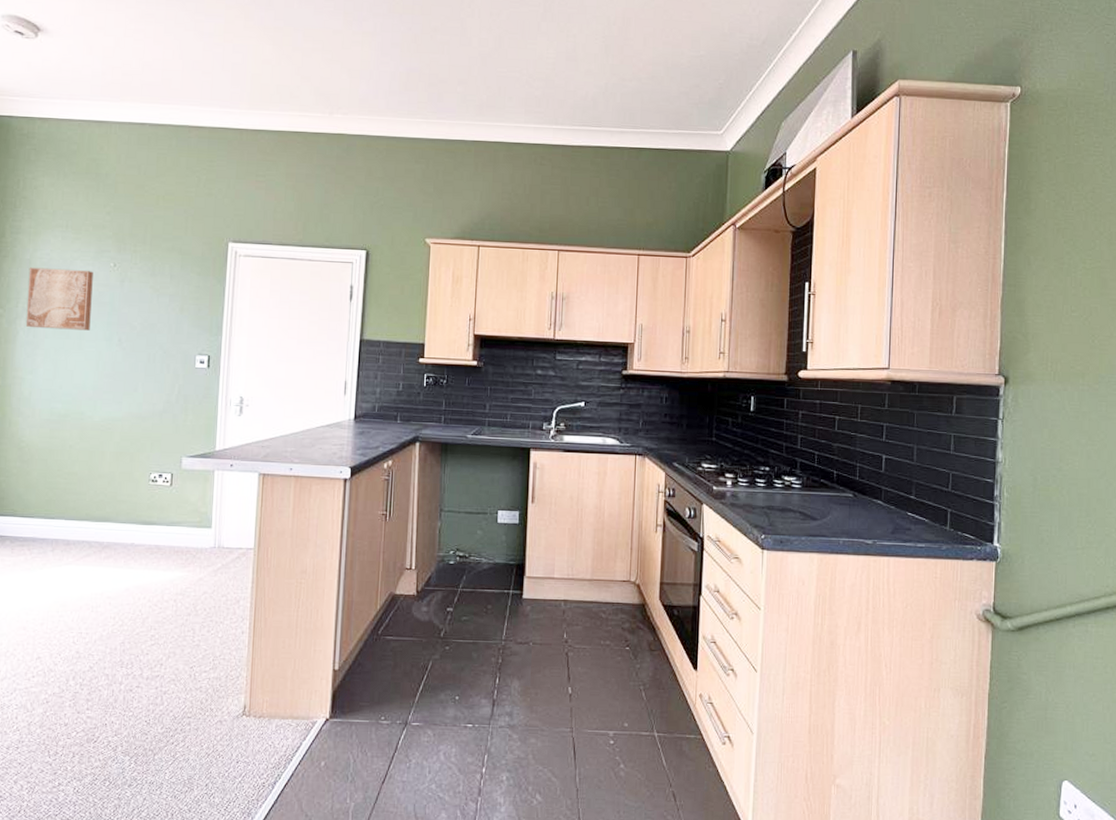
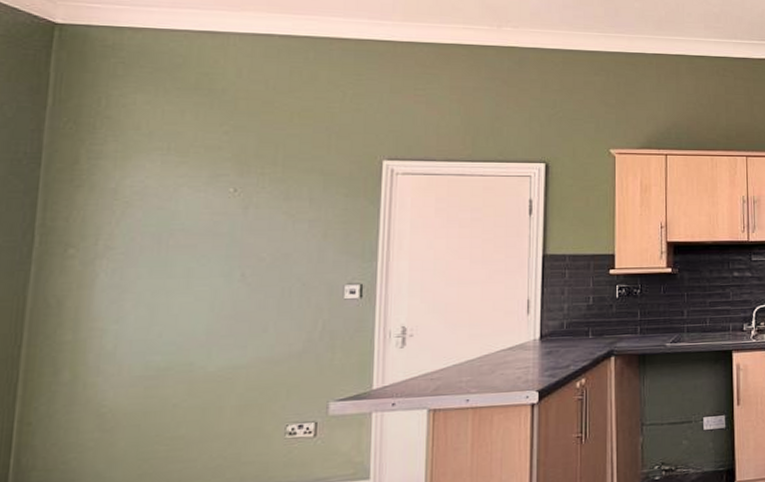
wall art: present [25,267,93,331] -> none [108,197,206,269]

